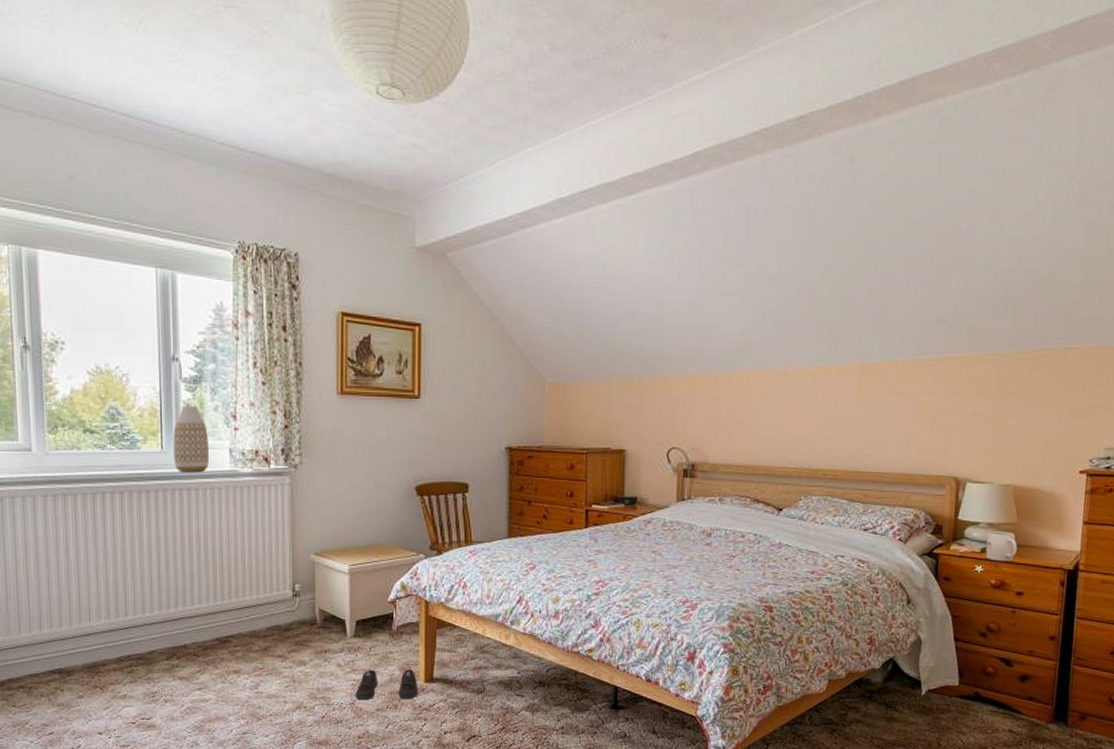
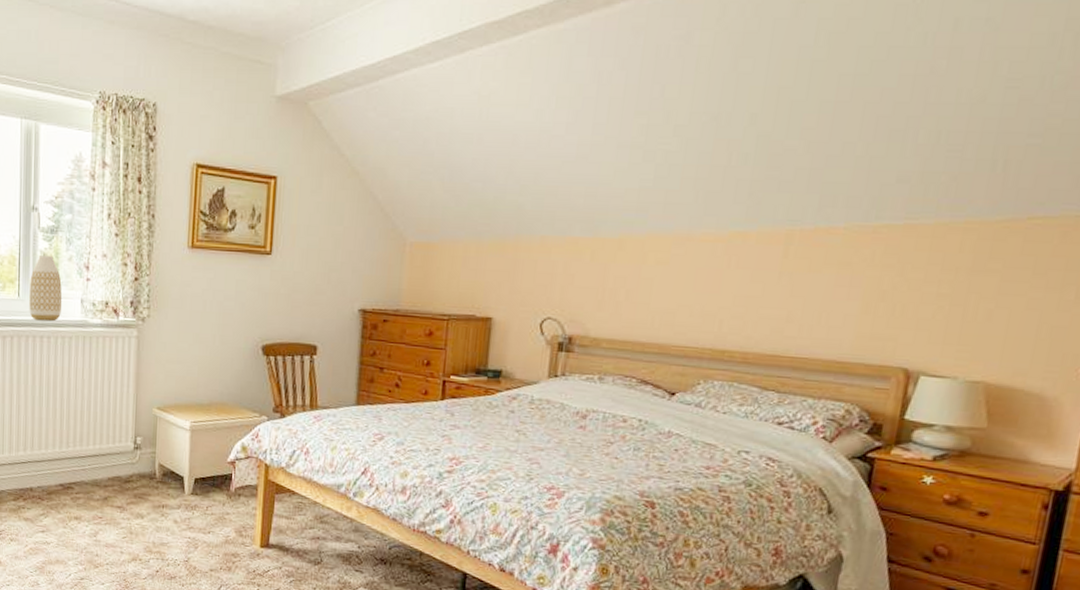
shoe: present [355,669,418,701] -> none [189,529,253,563]
mug: present [985,531,1018,562] -> none [938,436,985,475]

